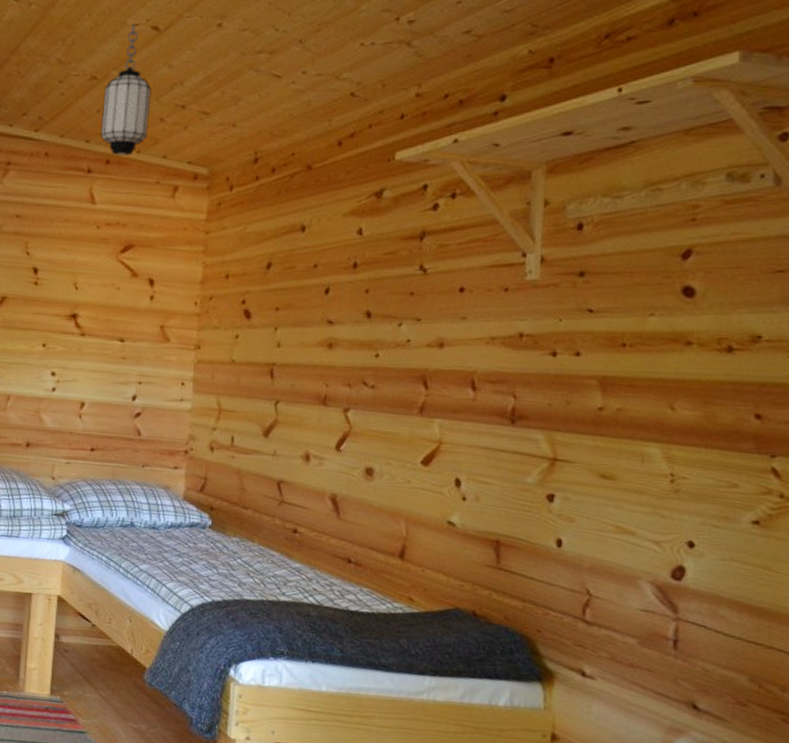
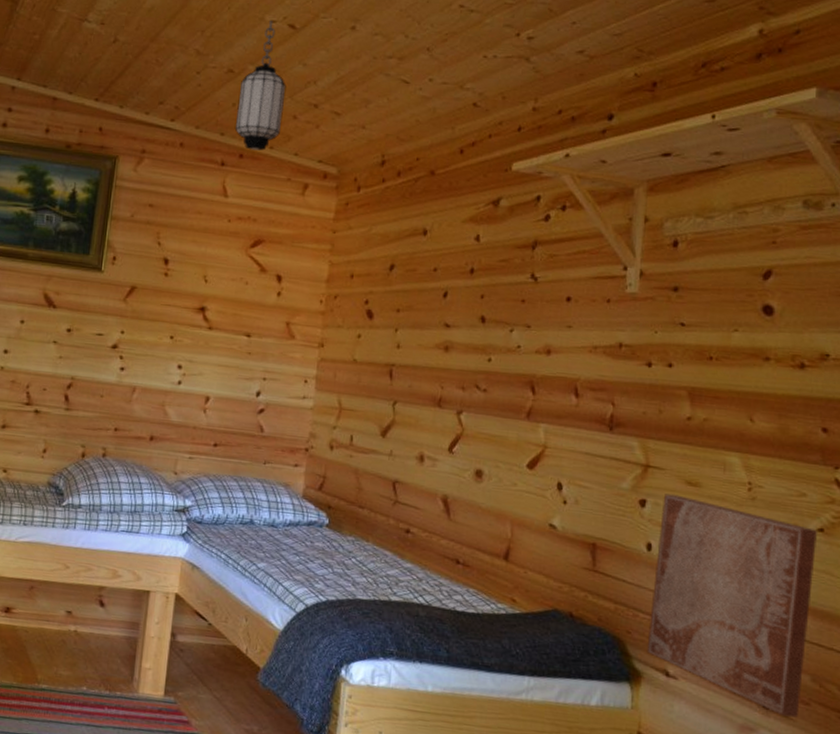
wall art: none [559,488,752,720] -> present [646,494,817,718]

